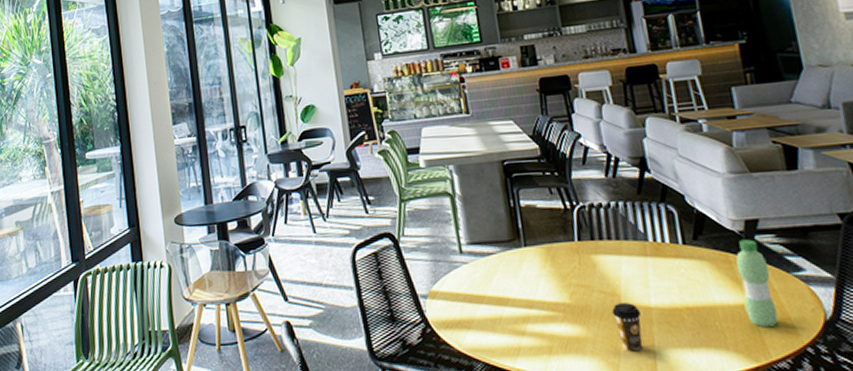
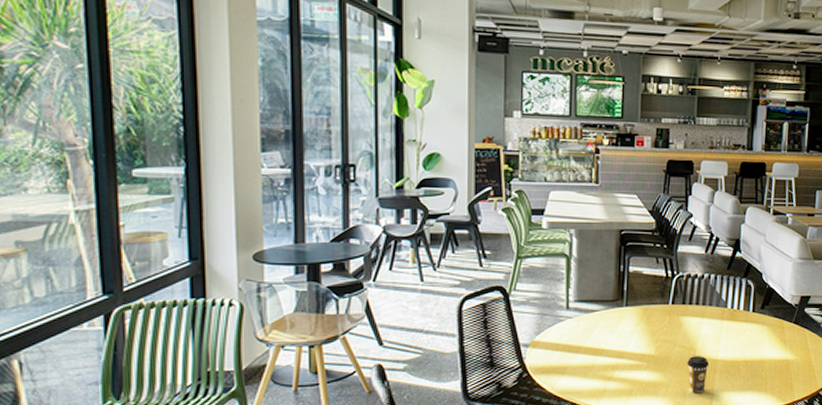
water bottle: present [736,239,778,328] -> none [785,311,809,377]

